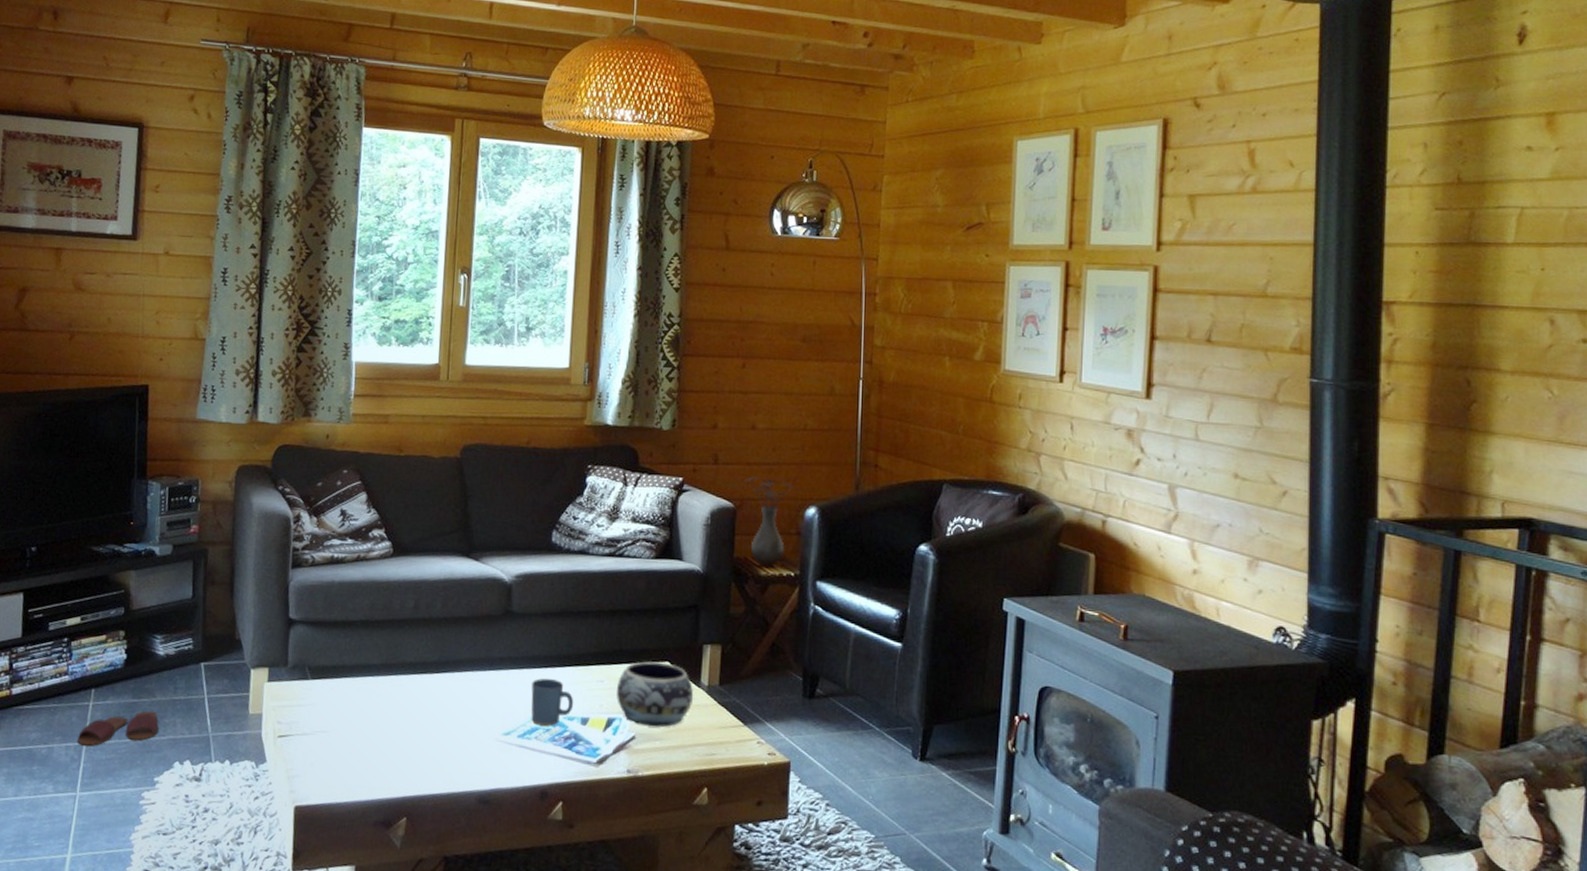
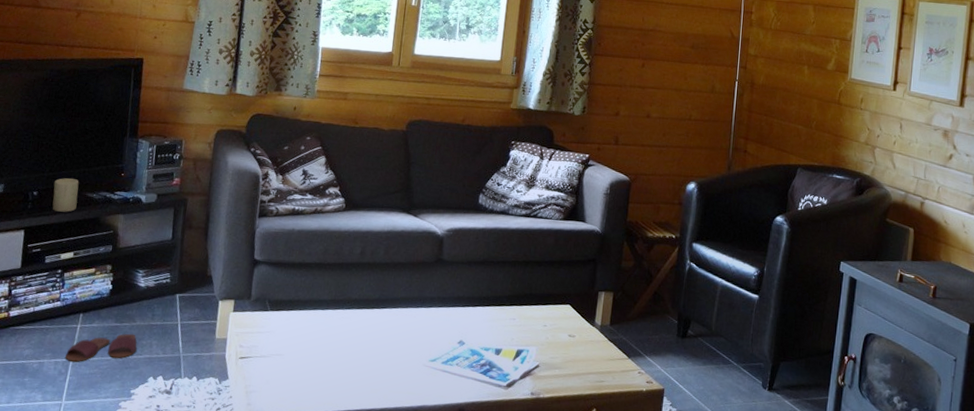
candle: none [53,529,83,570] -> present [52,178,79,212]
mug: present [531,678,574,726] -> none [454,315,490,355]
decorative bowl: present [617,661,694,727] -> none [525,303,589,358]
vase: present [743,475,797,567] -> none [638,155,681,231]

